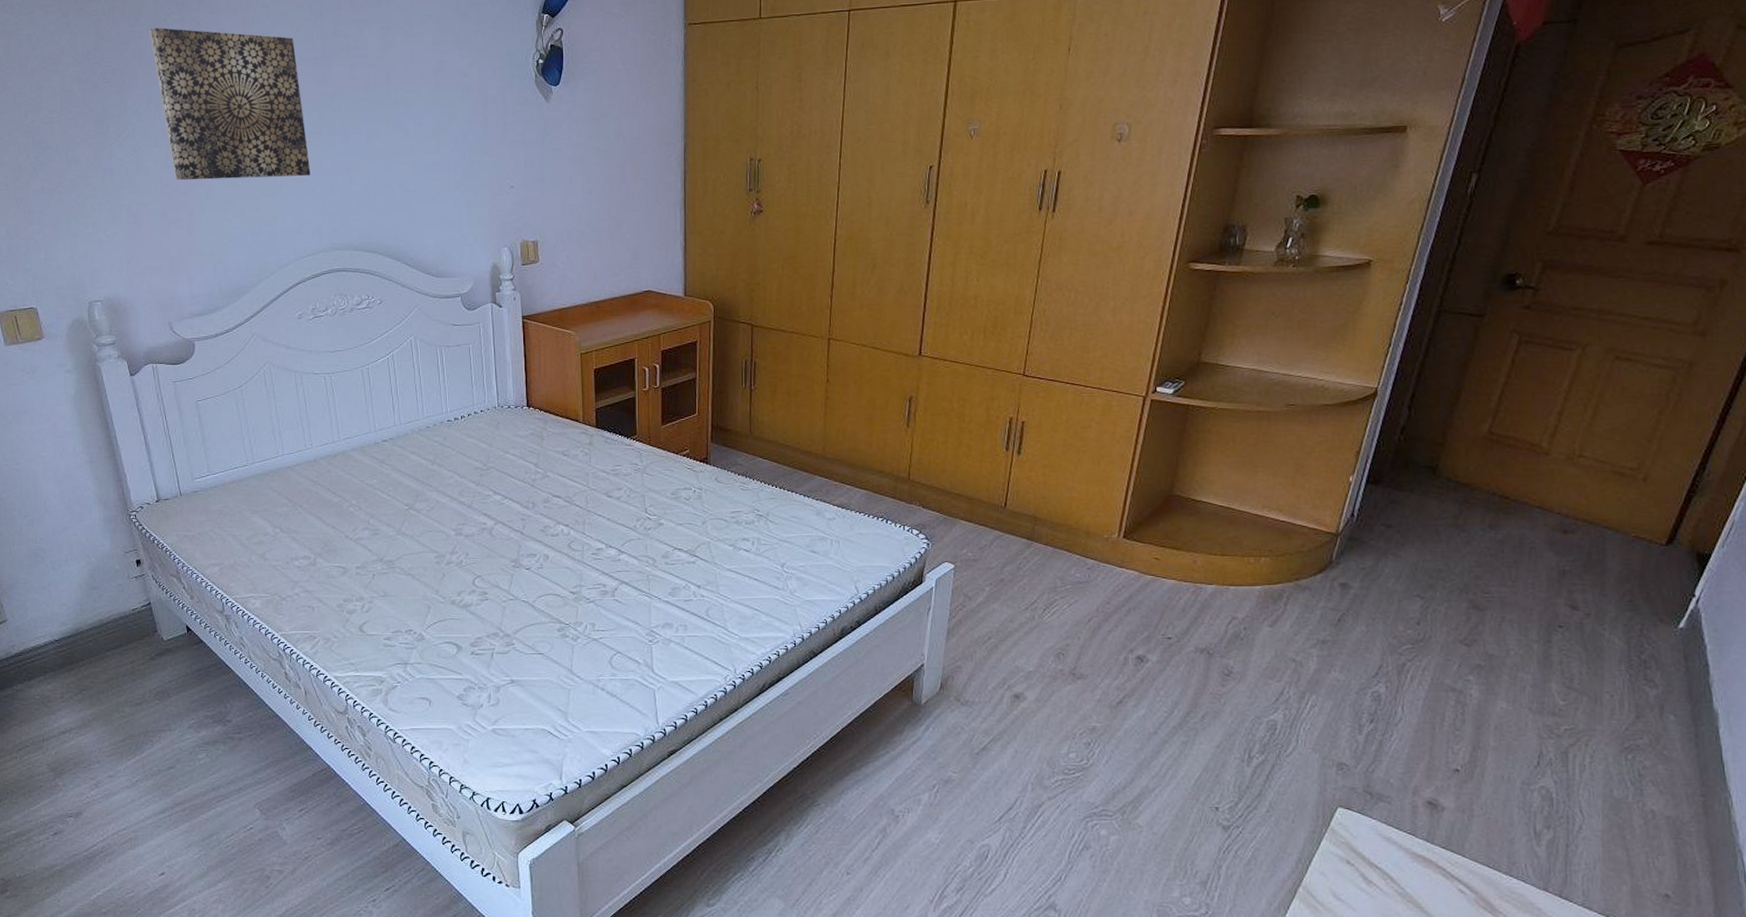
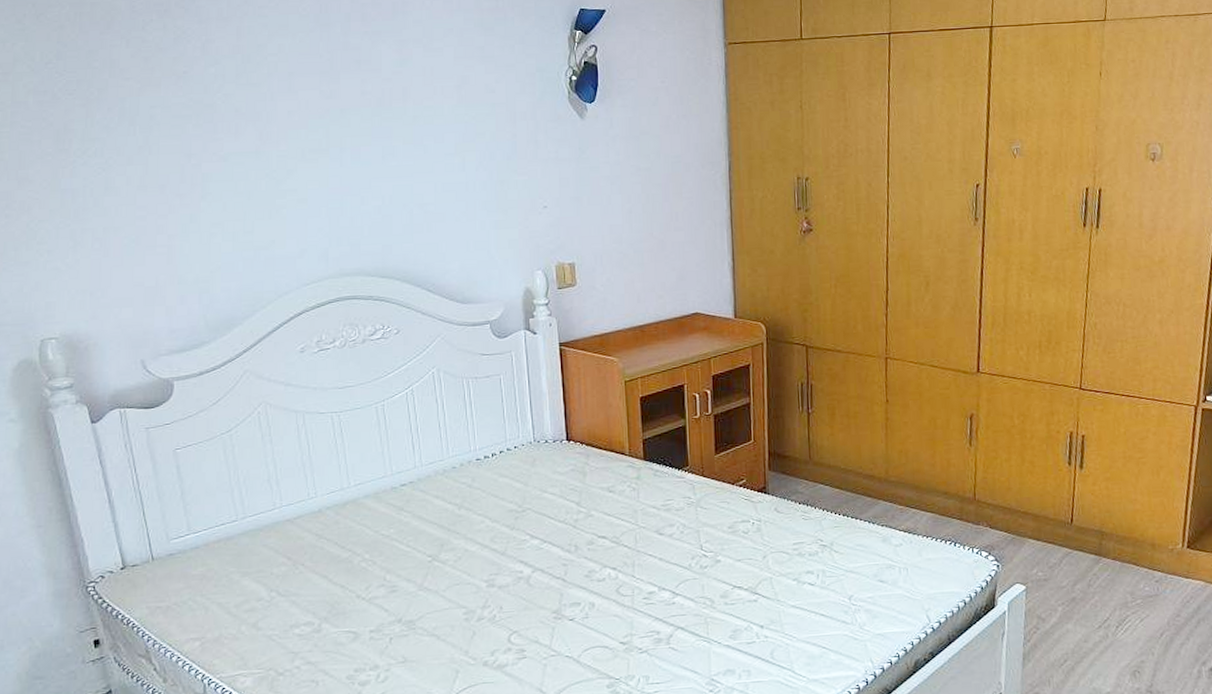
wall art: present [150,27,311,181] -> none [124,35,316,202]

